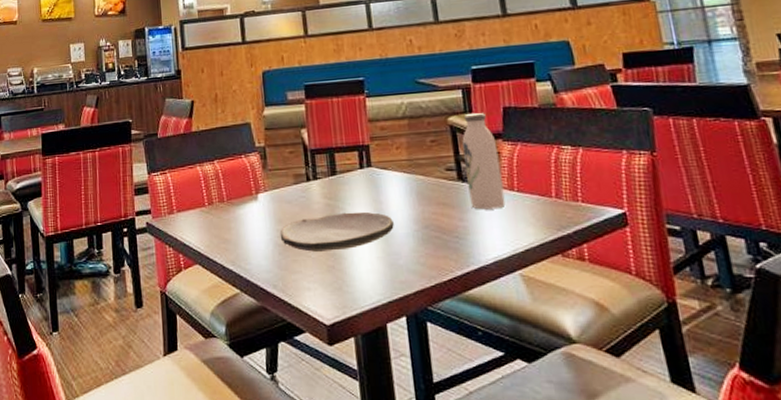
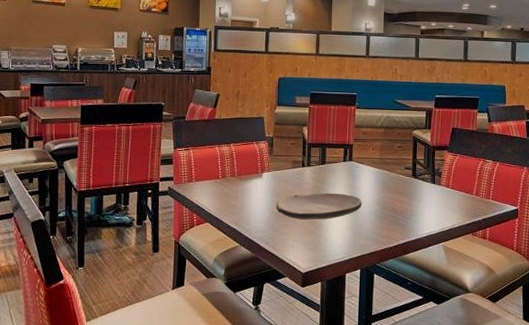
water bottle: present [462,113,506,210] -> none [418,130,443,200]

